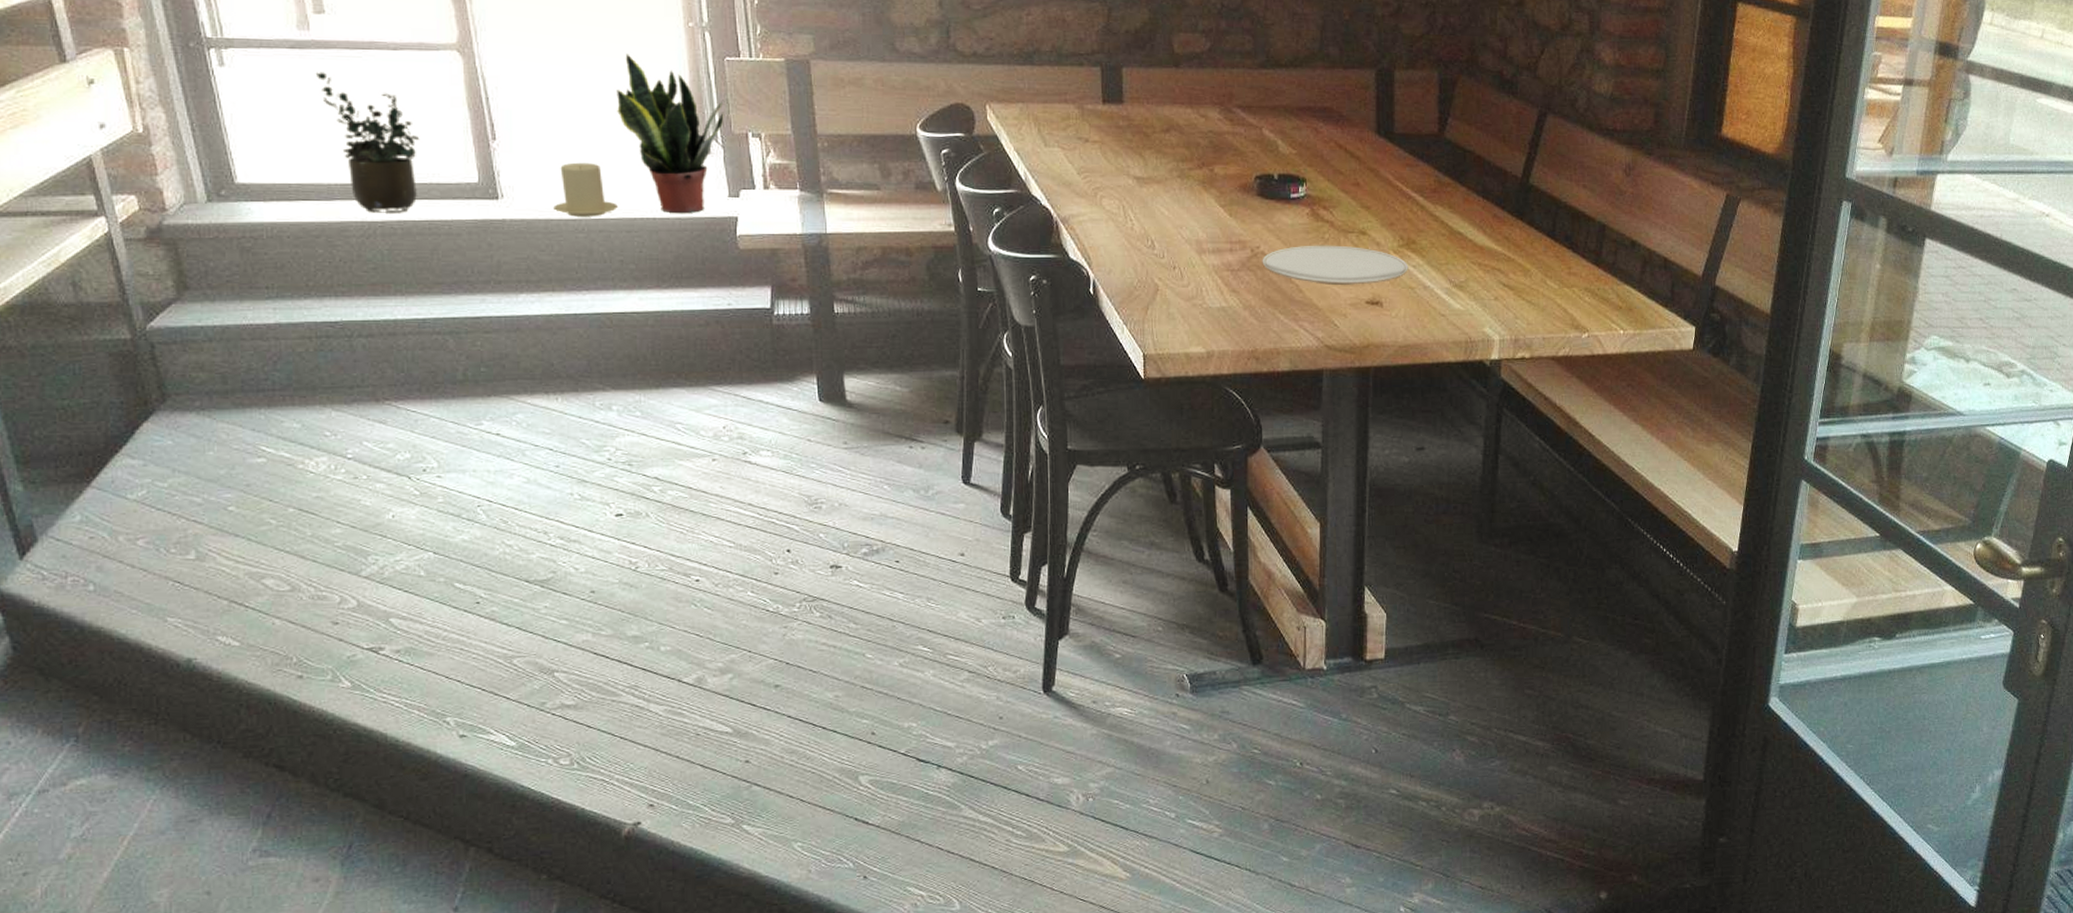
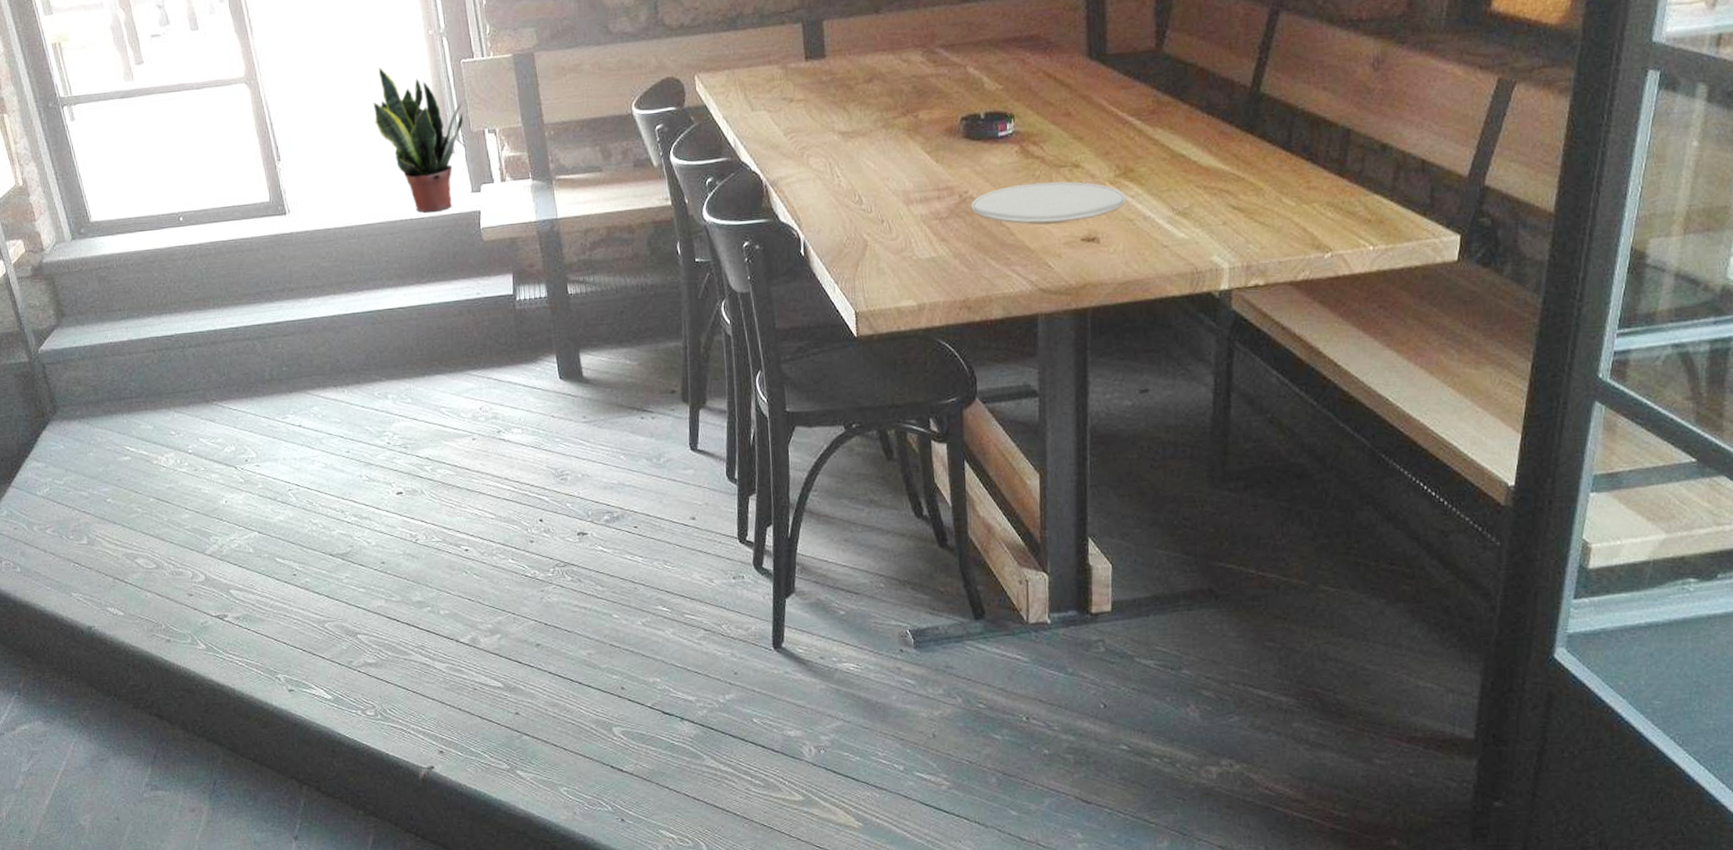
potted plant: present [315,72,420,215] -> none [140,116,224,238]
candle: present [553,162,618,217] -> none [329,173,381,225]

